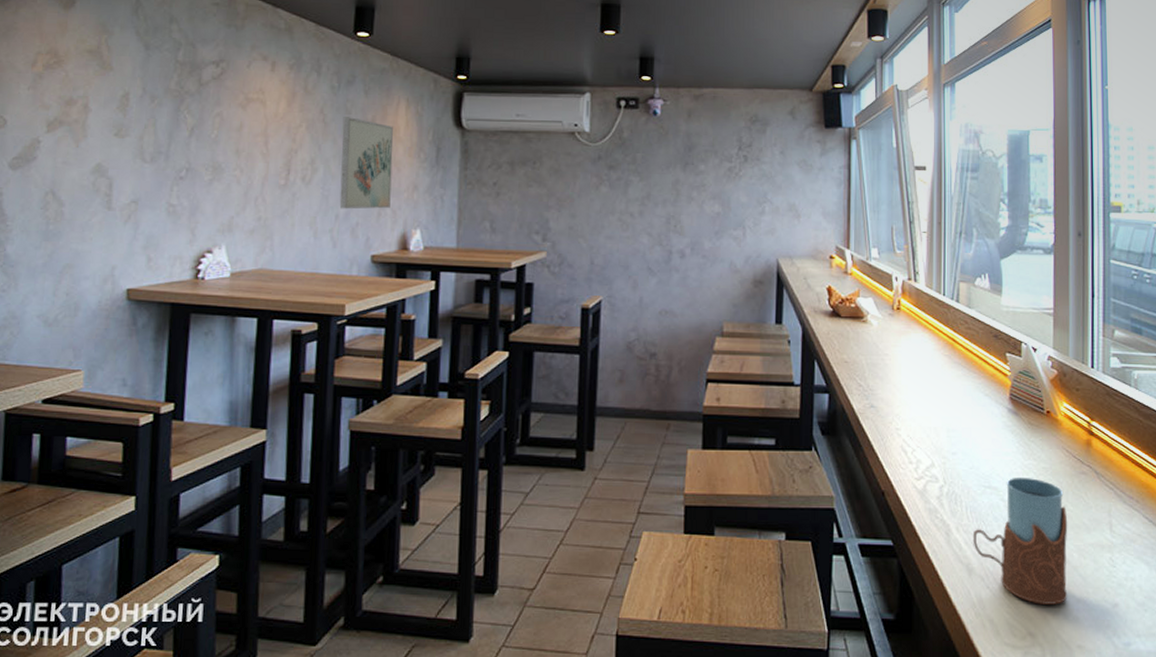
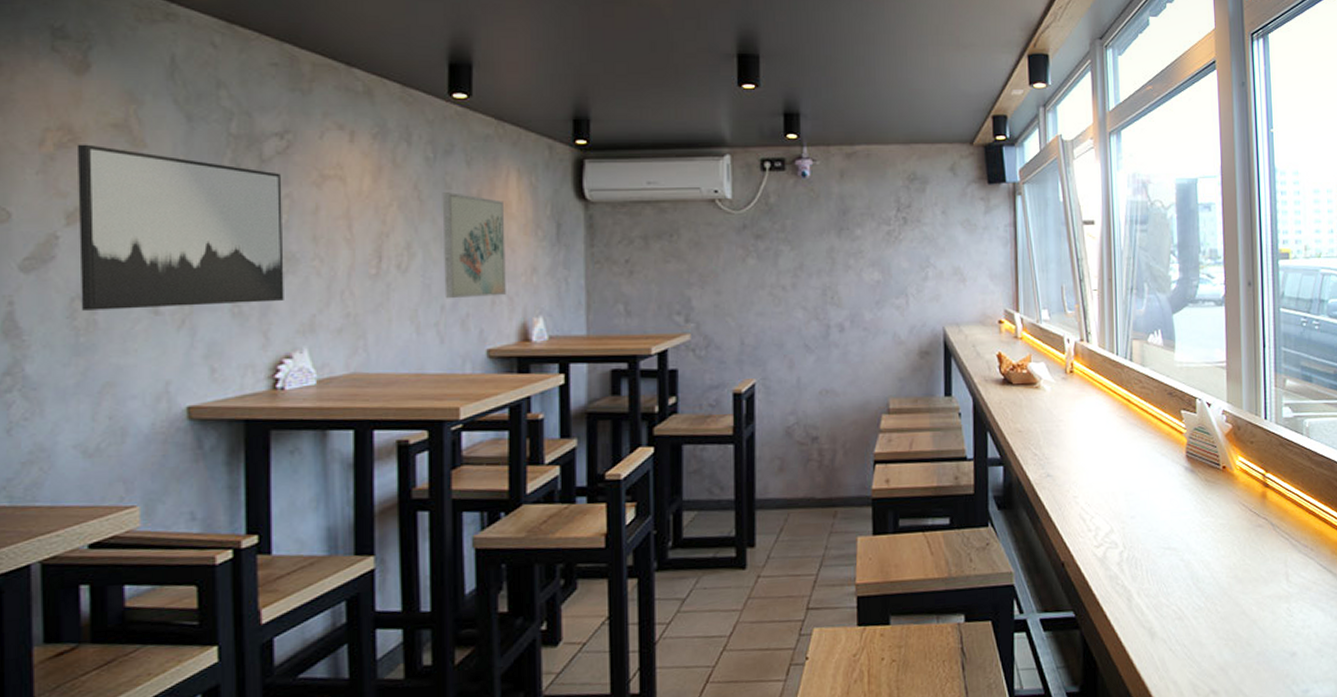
wall art: none [52,66,215,204] -> present [76,144,284,311]
drinking glass: present [973,477,1068,605] -> none [1154,535,1248,661]

